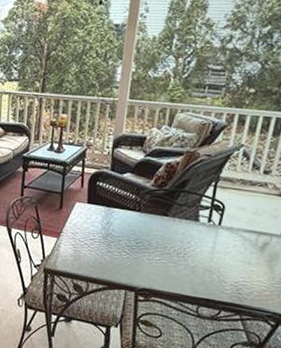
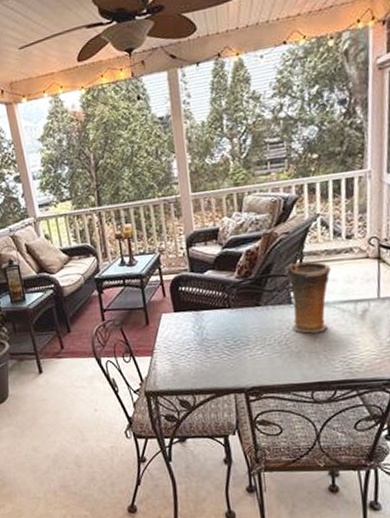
vase: none [193,183,242,254] -> present [284,261,331,334]

